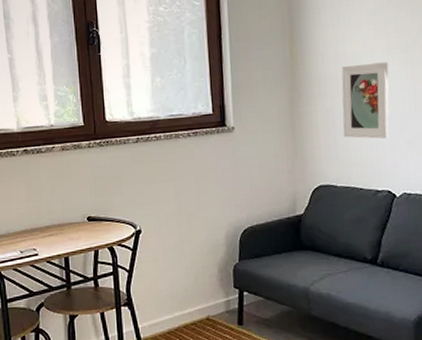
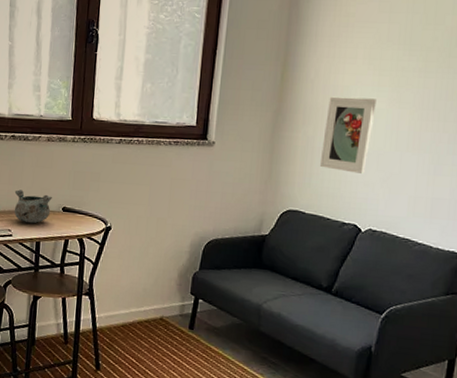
decorative bowl: none [34,205,76,240] -> present [14,189,52,224]

